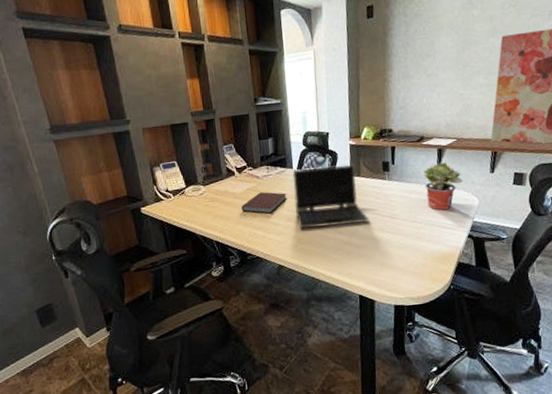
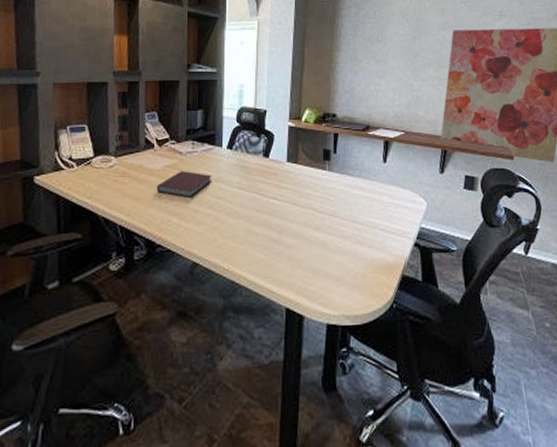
laptop computer: present [292,164,370,229] -> none [219,148,305,219]
potted plant: present [423,162,463,210] -> none [367,157,410,211]

